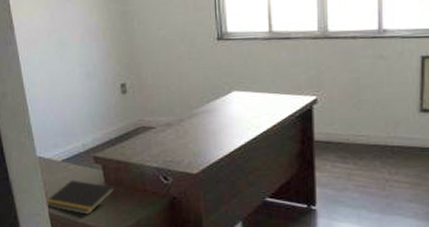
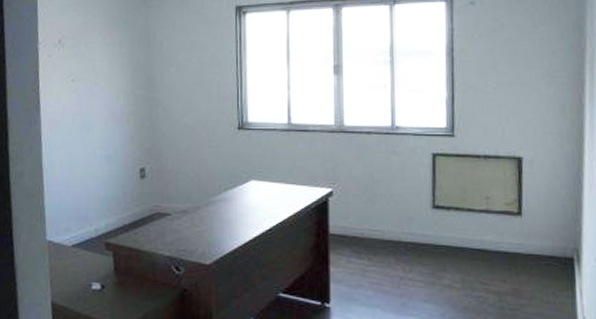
notepad: present [44,180,115,215] -> none [48,267,124,306]

